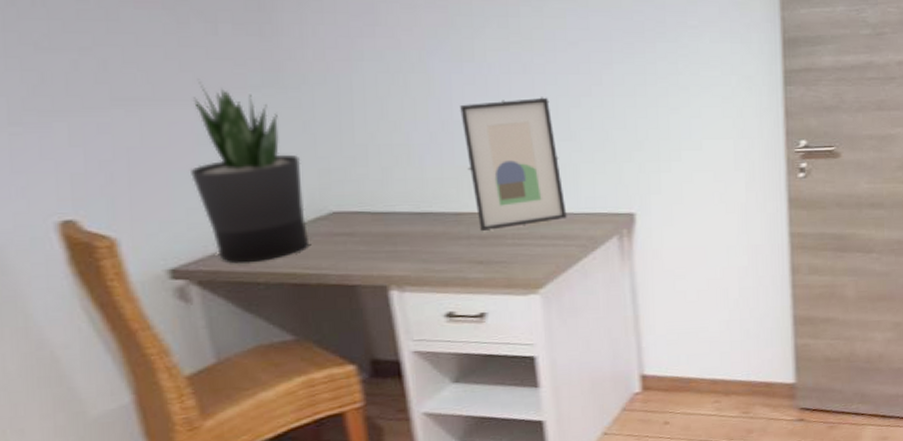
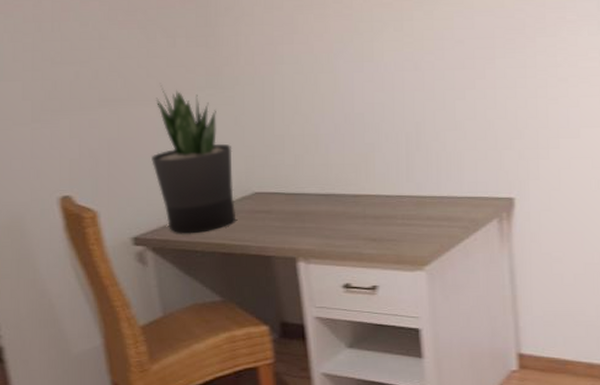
picture frame: present [460,97,567,231] -> none [360,91,451,211]

